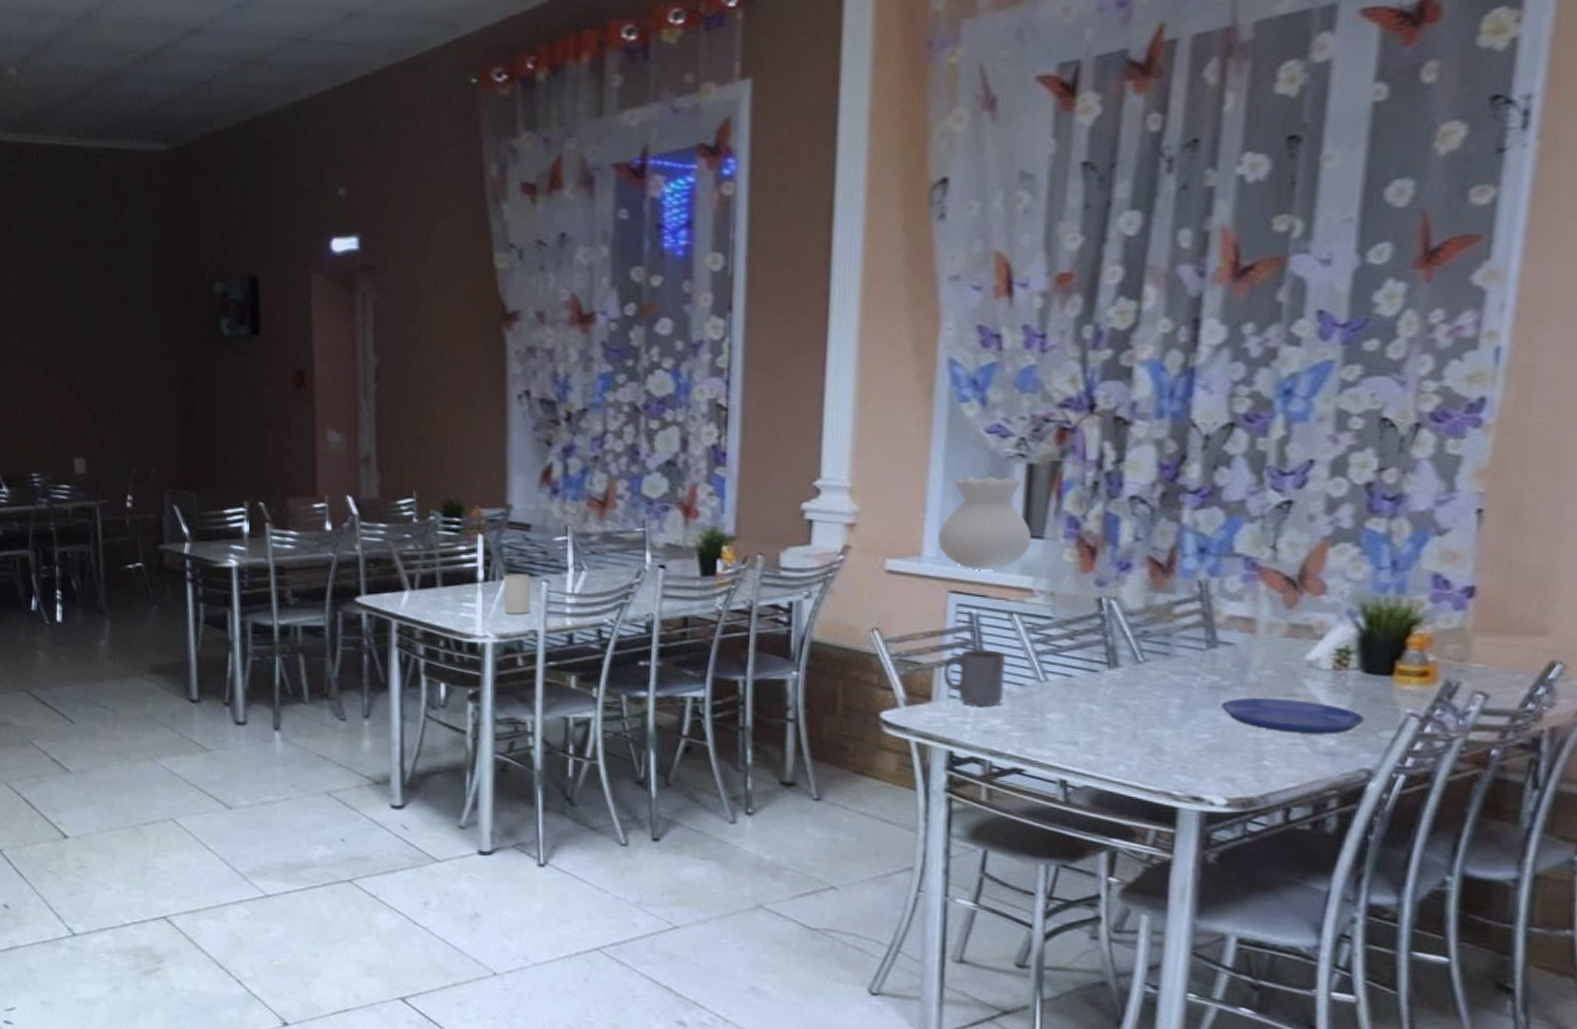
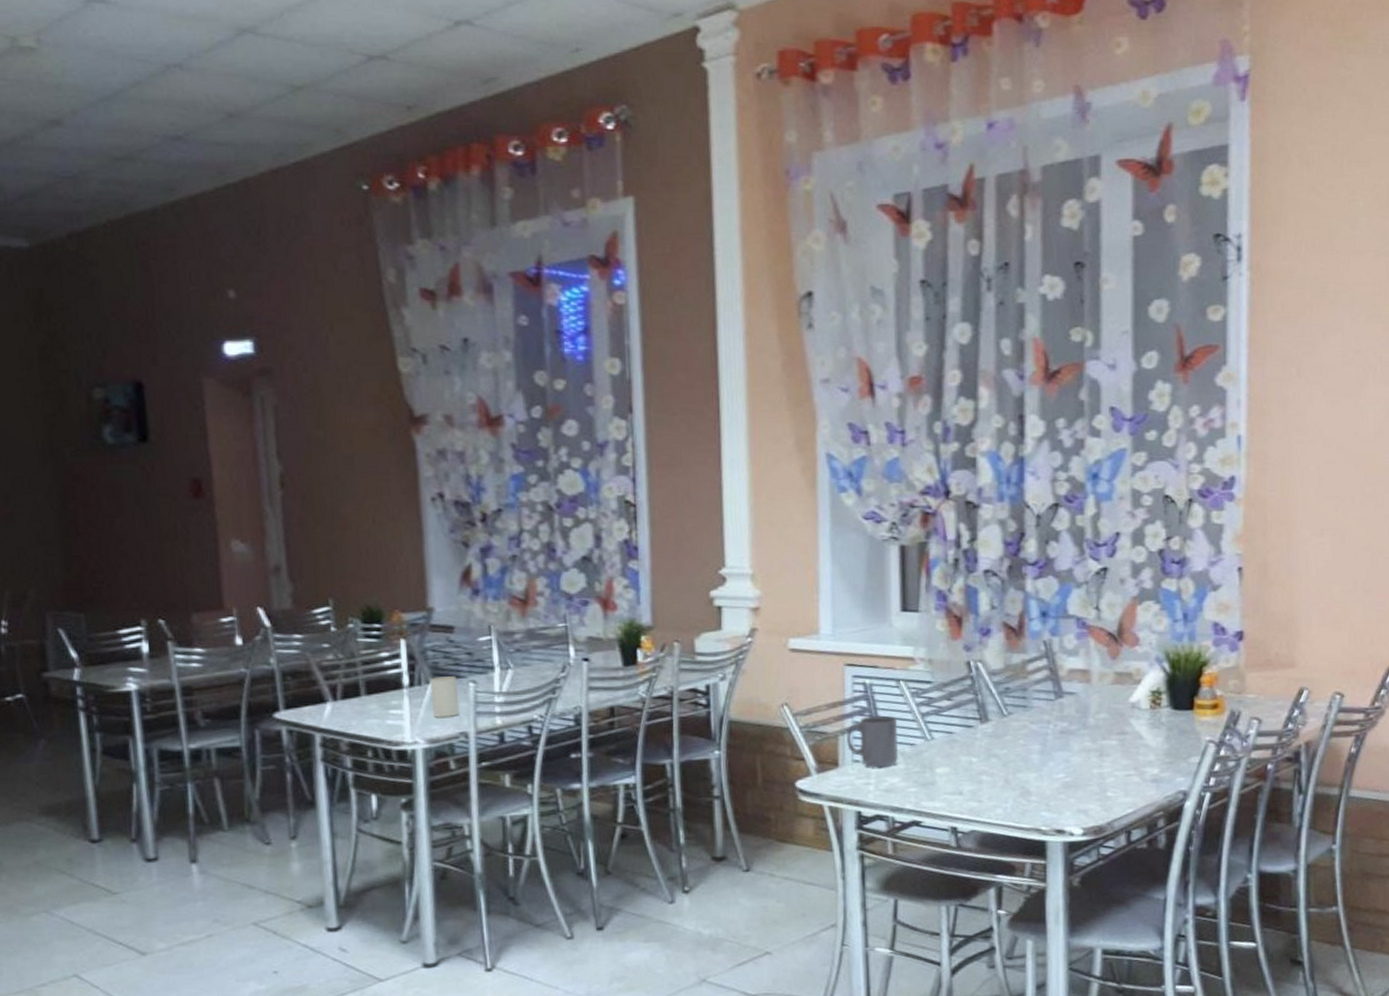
money bag: present [939,476,1032,570] -> none [832,558,910,644]
plate: present [1221,697,1365,734] -> none [1071,737,1177,766]

